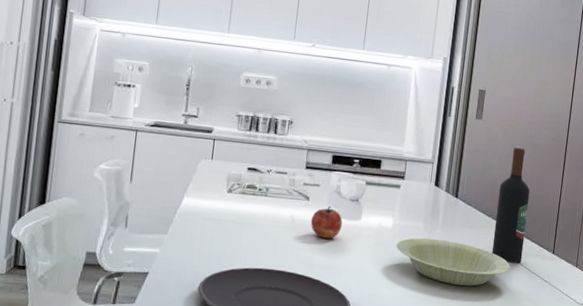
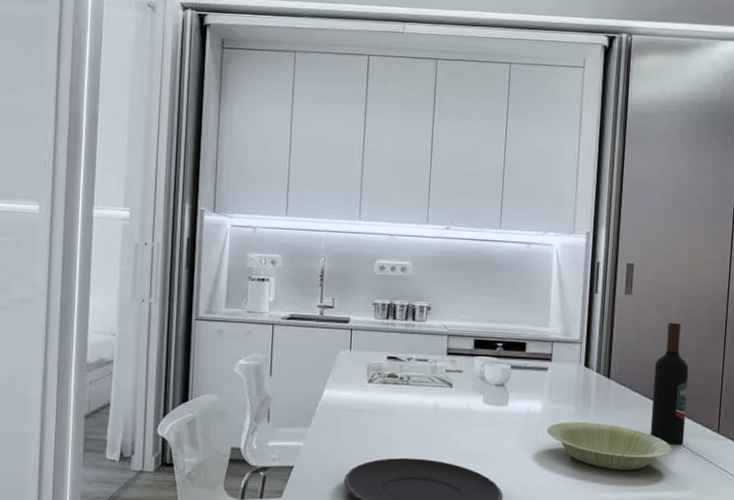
apple: present [310,205,343,239] -> none [455,392,489,426]

